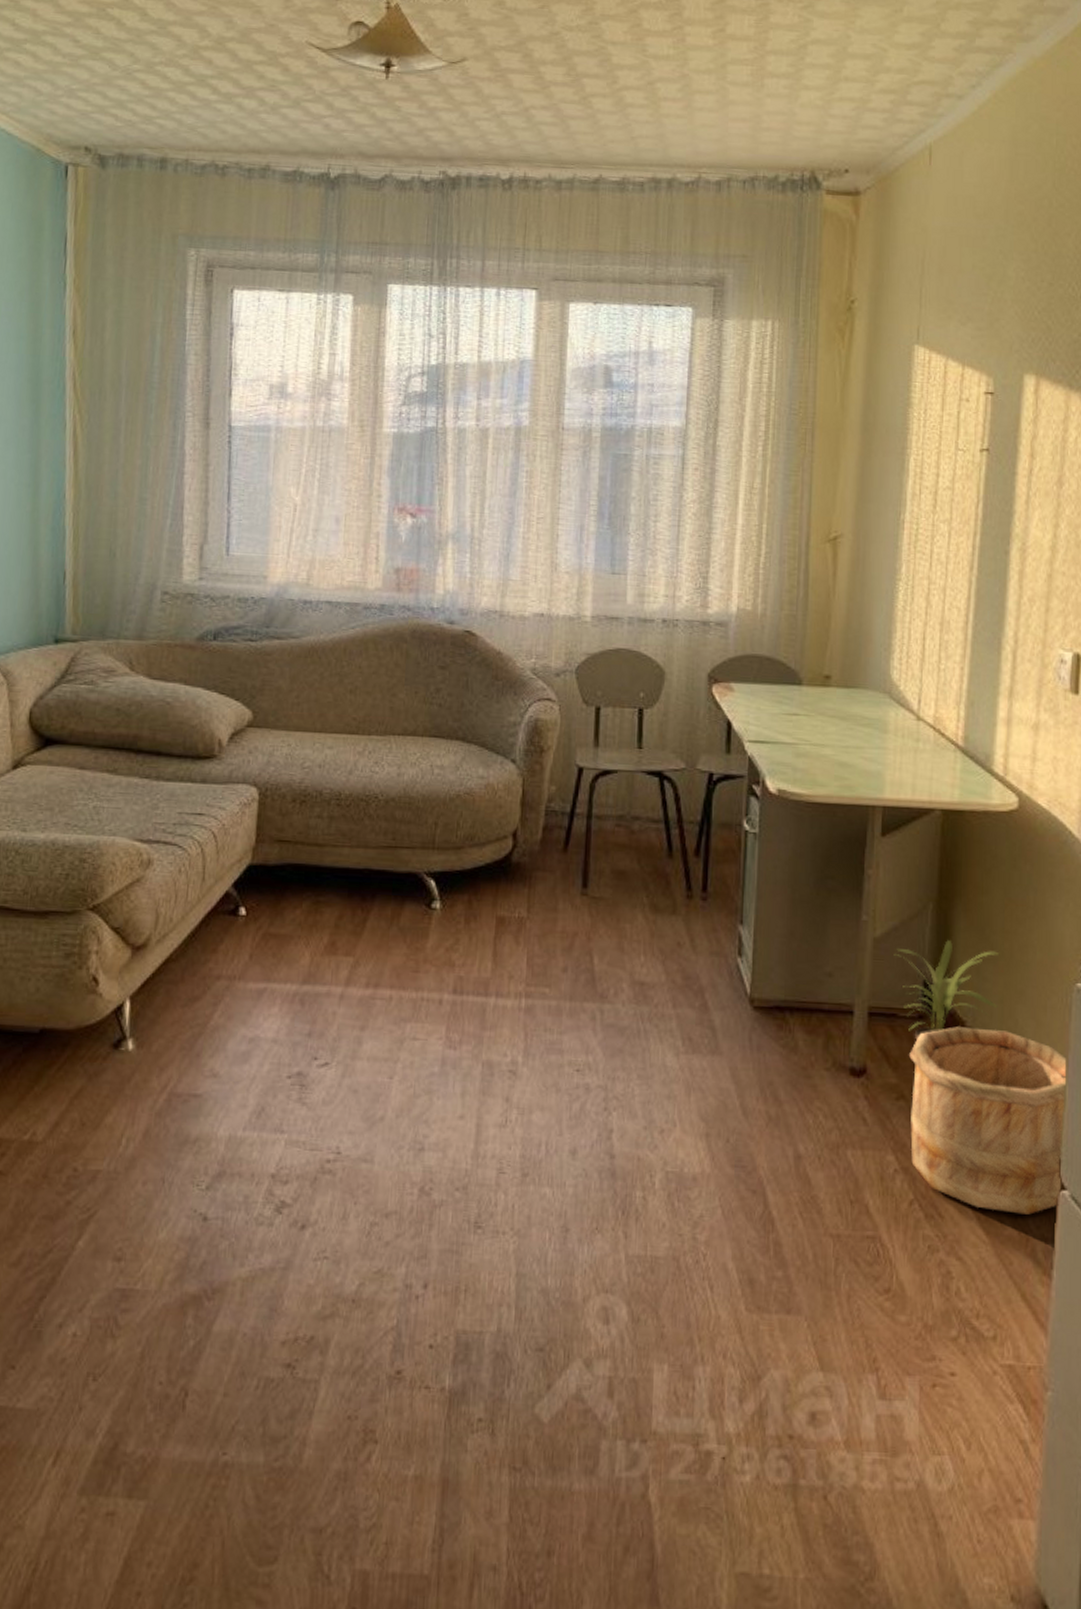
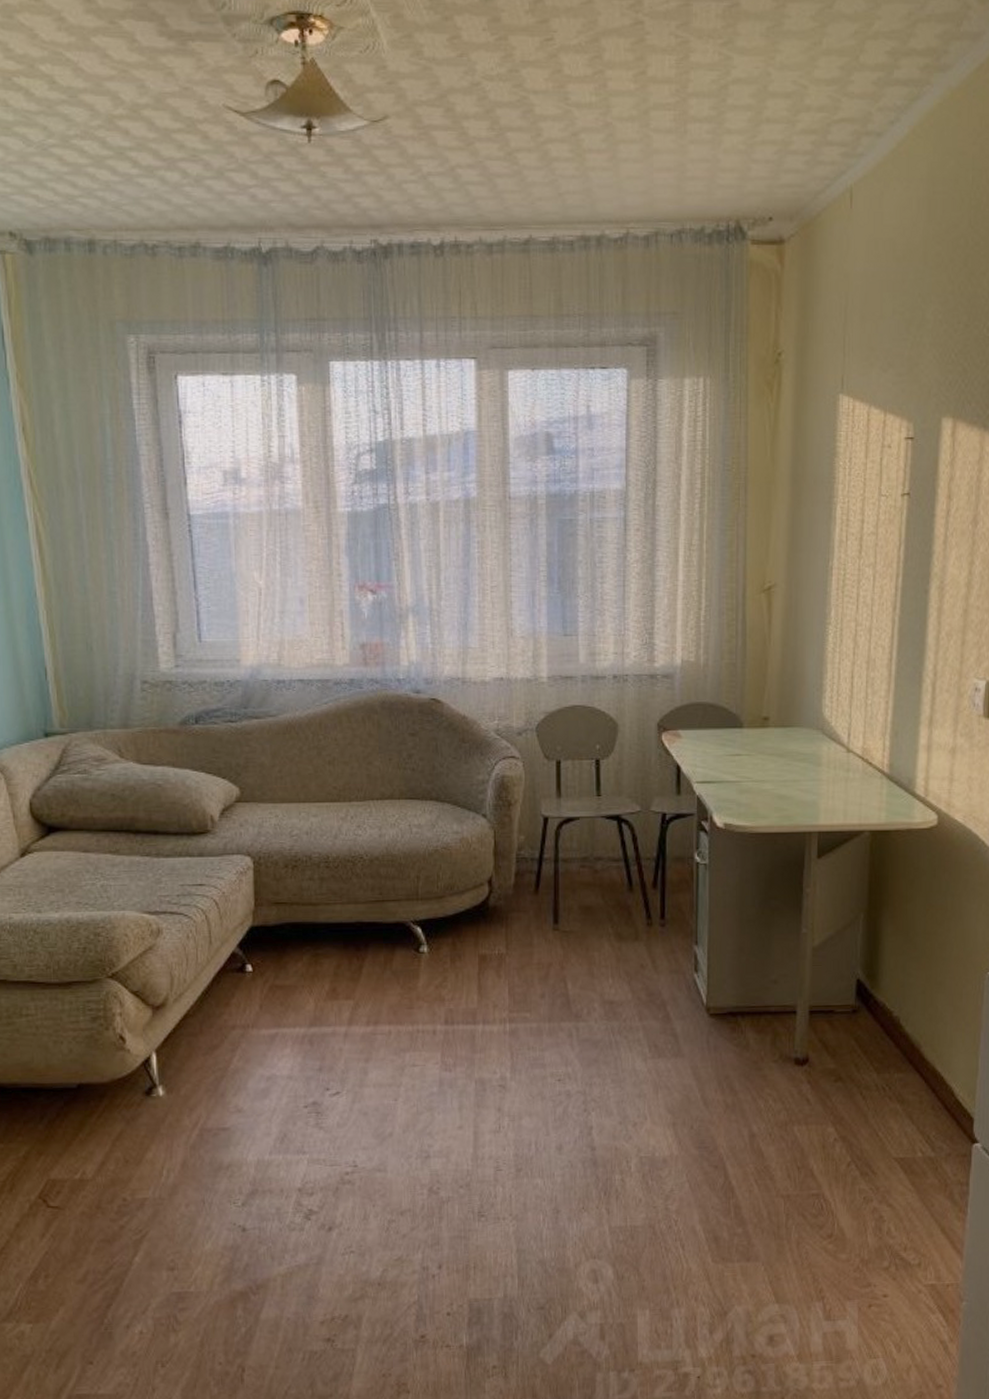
potted plant: present [894,940,999,1040] -> none [830,944,921,1031]
wooden bucket: present [909,1027,1068,1215] -> none [845,1016,981,1166]

